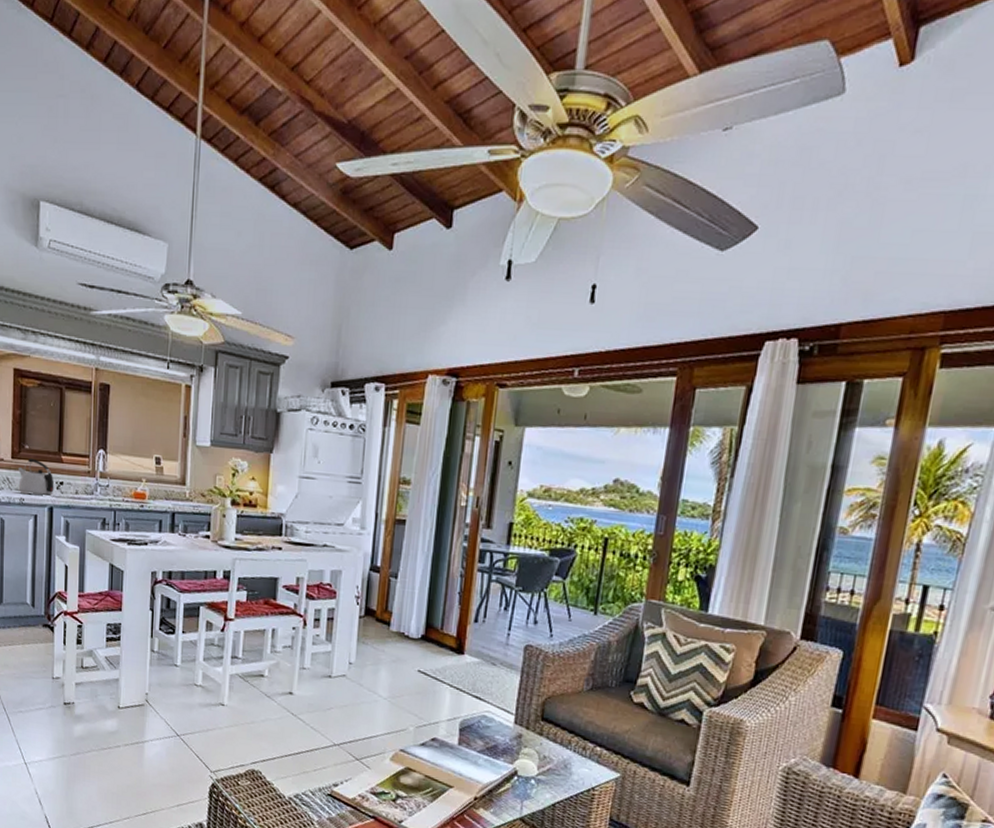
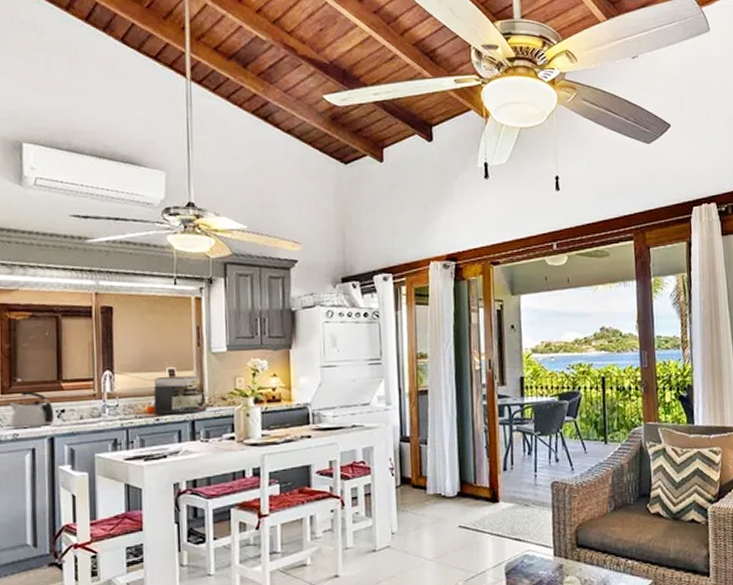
coffee maker: none [140,463,187,507] -> present [153,375,207,416]

